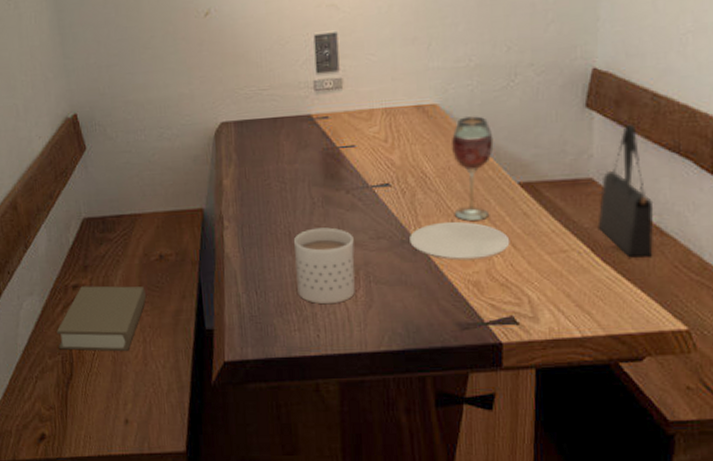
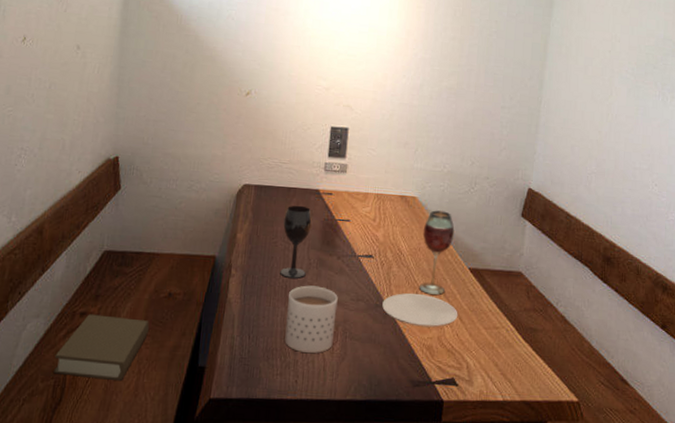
wine glass: none [274,136,311,222] -> present [280,205,312,278]
tote bag: present [597,124,655,259] -> none [522,234,562,341]

